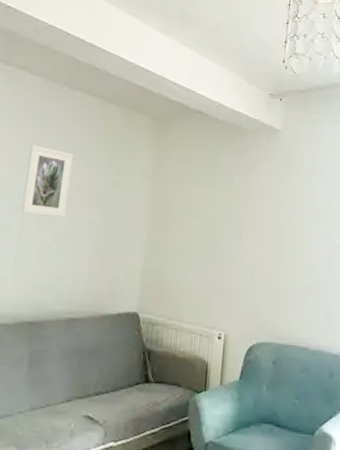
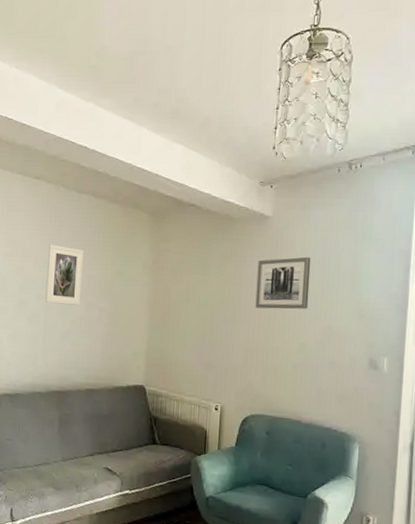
wall art: none [263,173,319,227] -> present [255,256,311,309]

